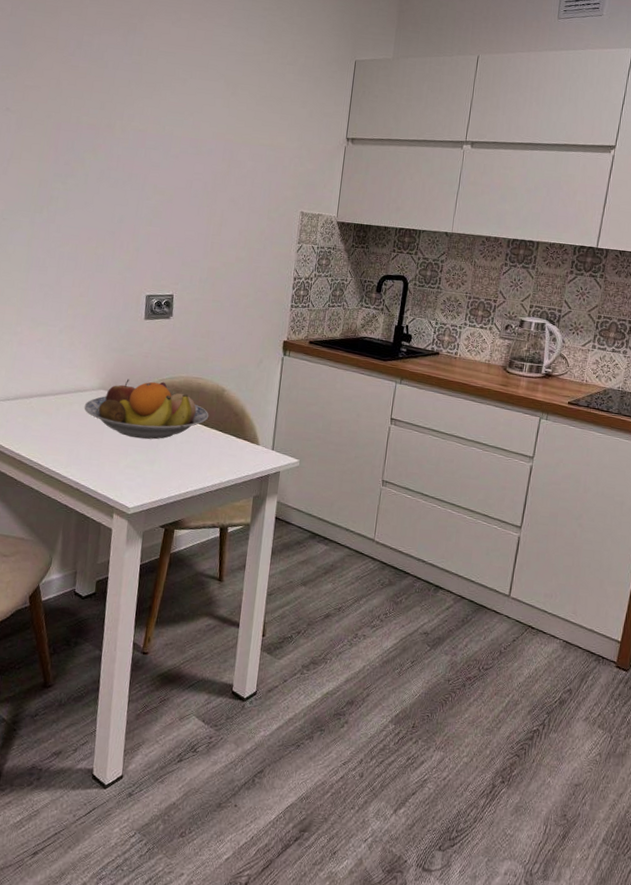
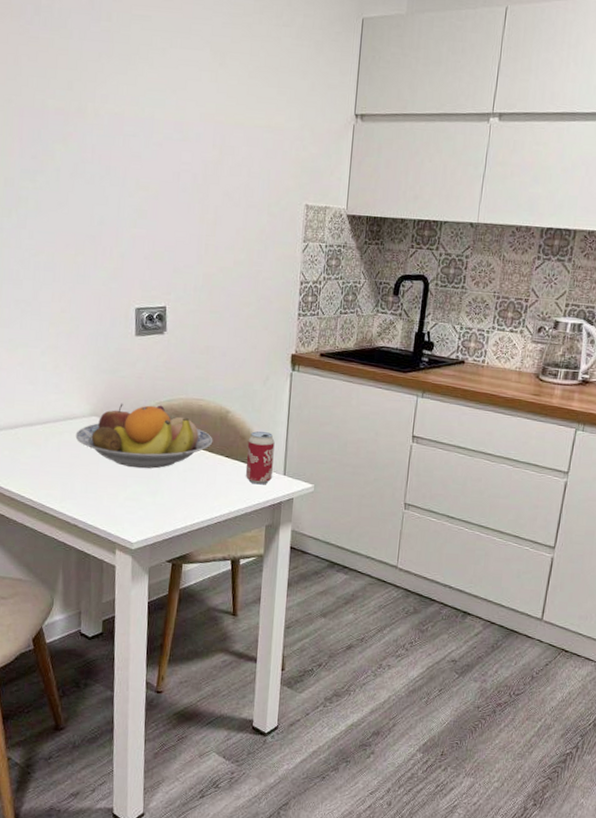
beverage can: none [237,408,265,458] -> present [246,431,275,485]

